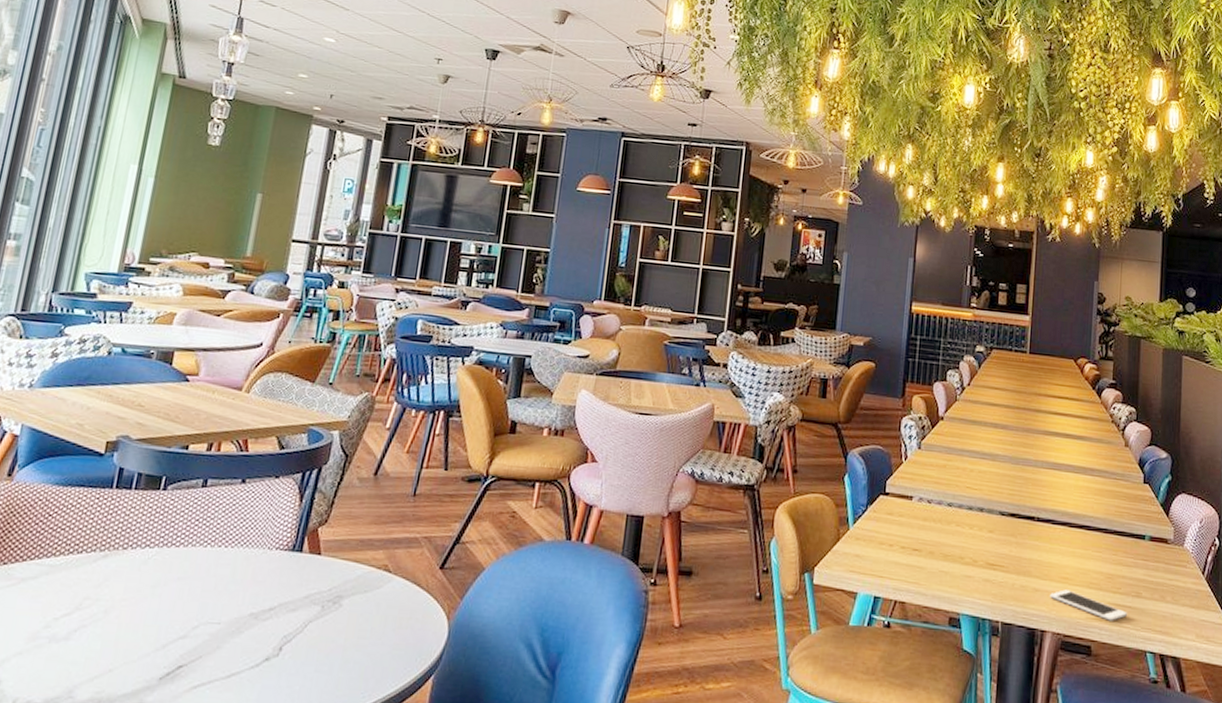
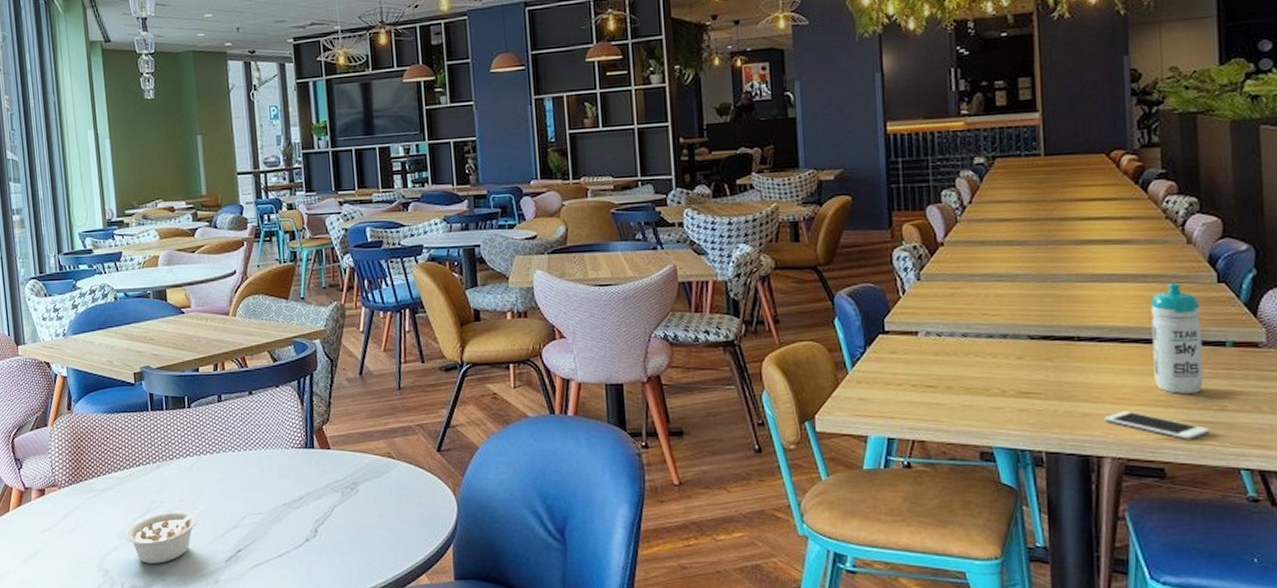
legume: none [37,606,155,677] -> present [125,504,207,564]
water bottle: none [1091,479,1130,579] -> present [1151,283,1204,394]

